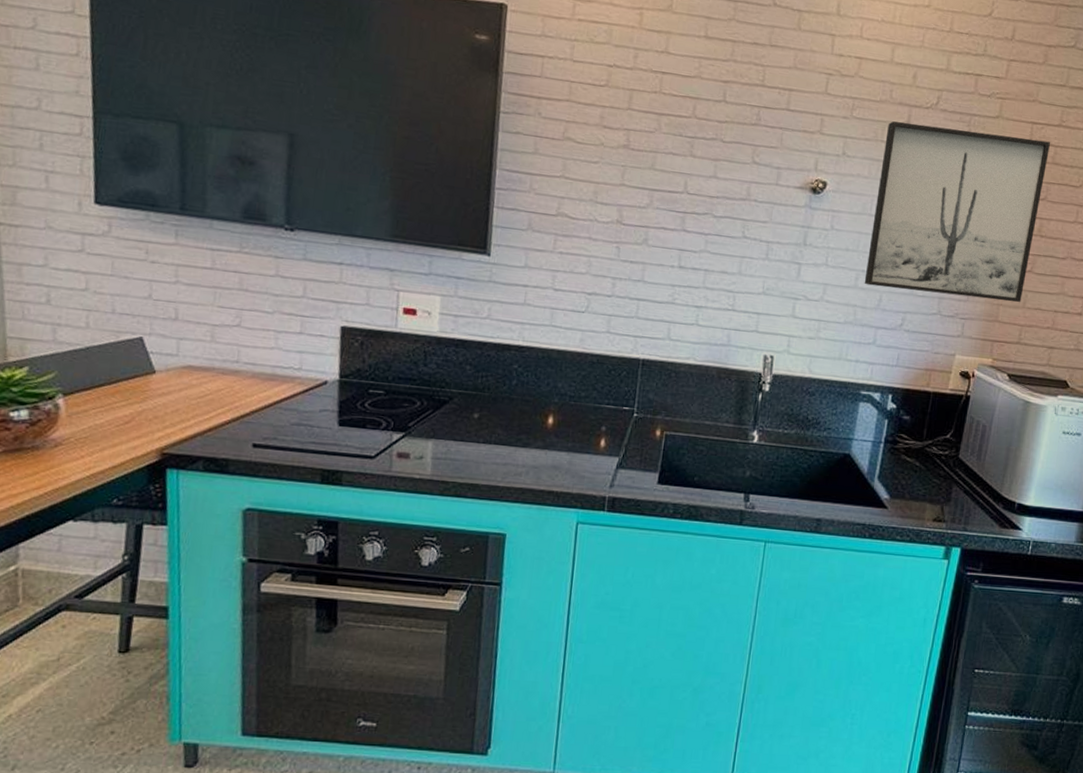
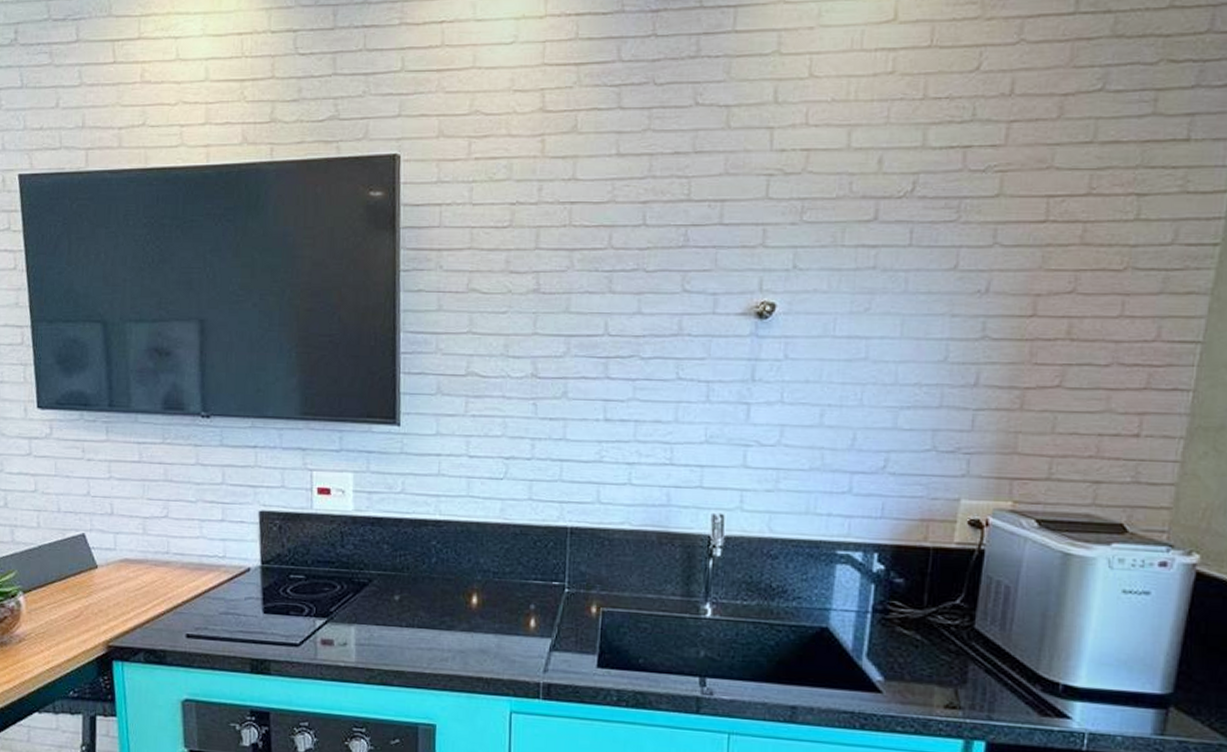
wall art: present [864,121,1051,303] -> none [831,217,1077,428]

